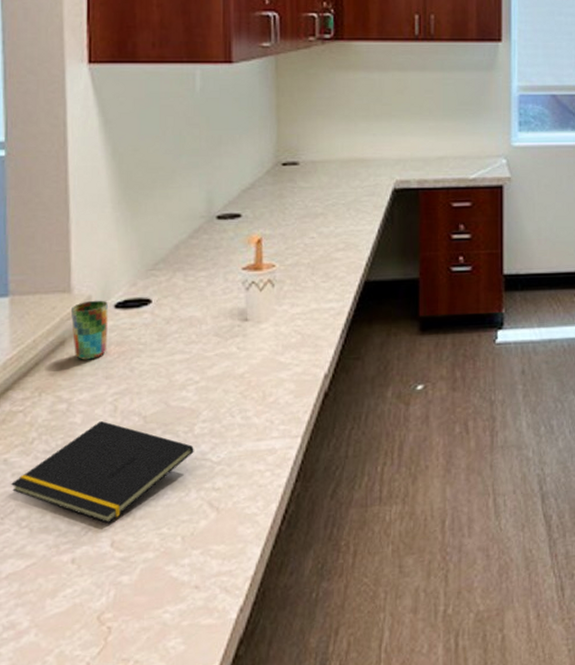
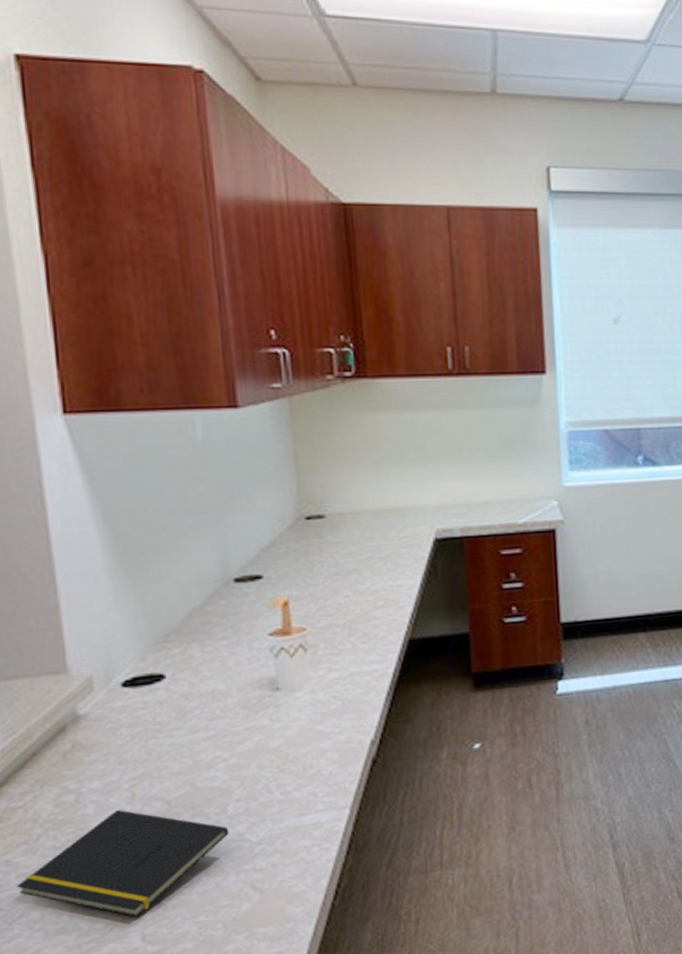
cup: present [70,300,108,360] -> none [69,679,117,747]

